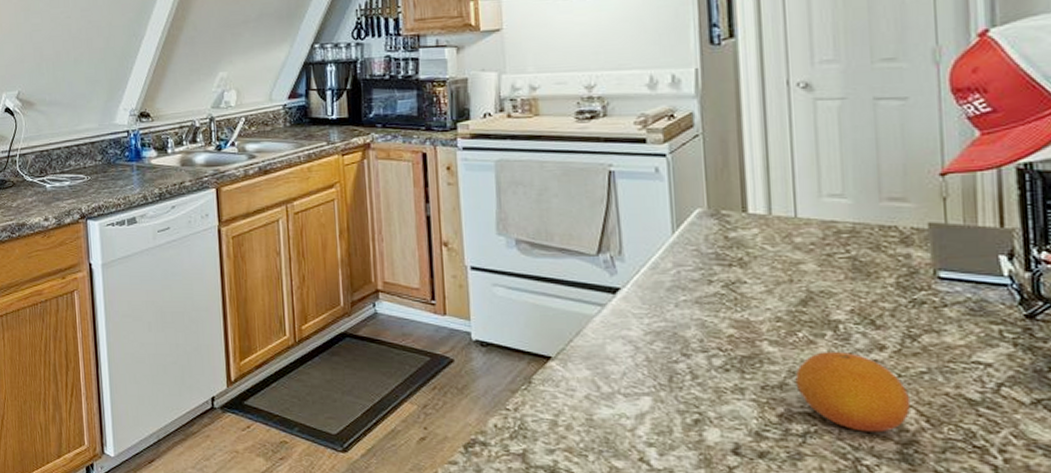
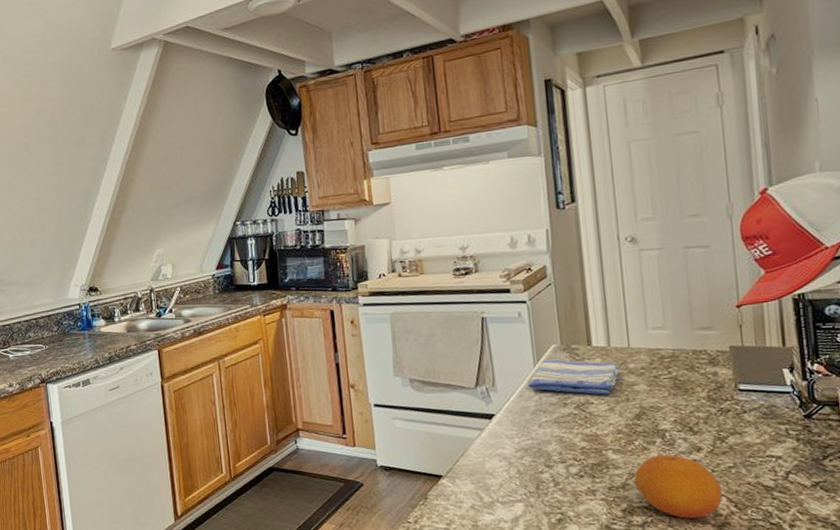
dish towel: none [663,226,783,273] -> present [528,359,620,395]

